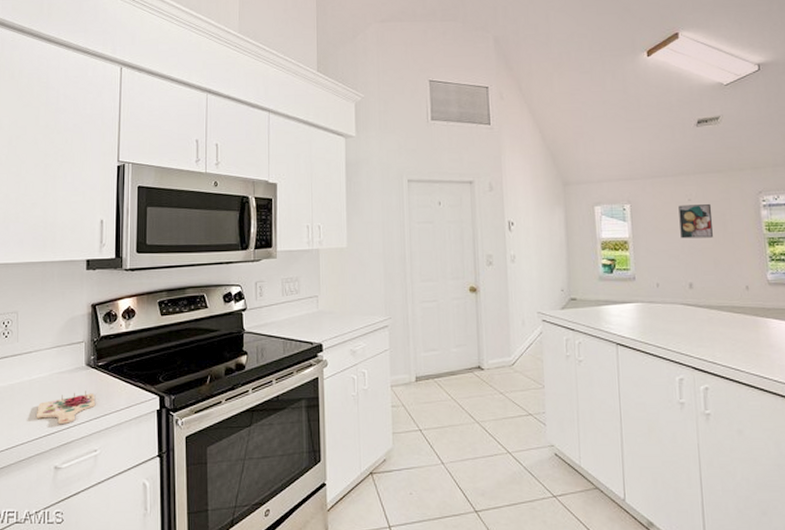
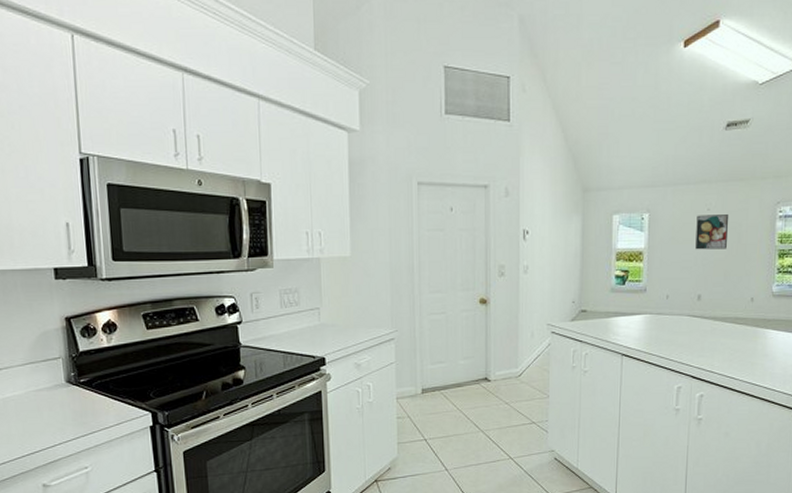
cutting board: present [37,391,96,424] -> none [16,408,82,442]

